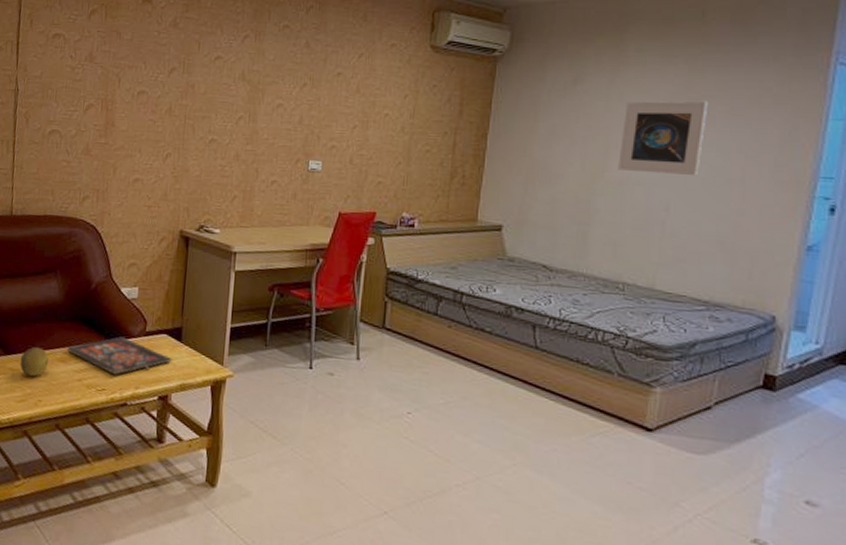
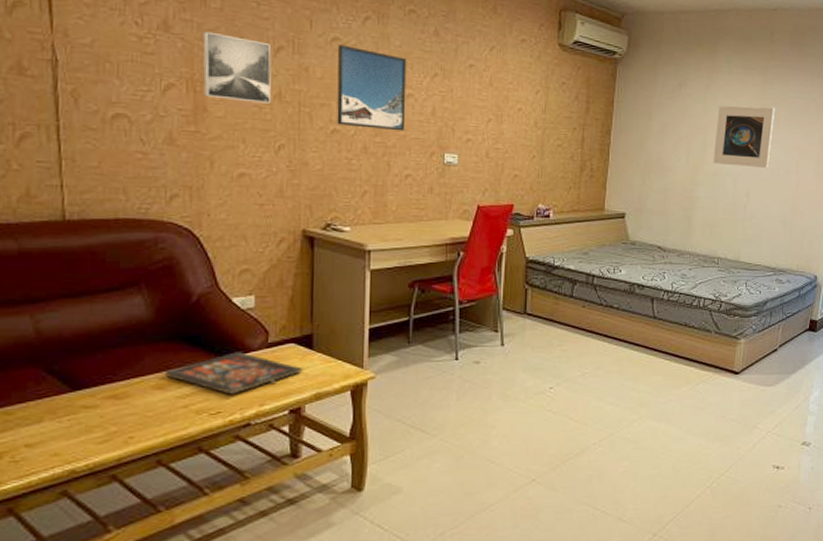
fruit: present [20,346,49,376] -> none [97,375,140,411]
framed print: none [113,59,166,118] -> present [202,31,272,104]
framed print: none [214,63,279,140] -> present [337,45,407,131]

